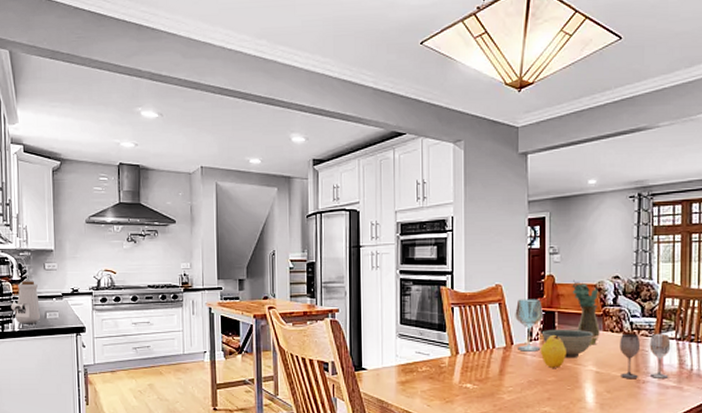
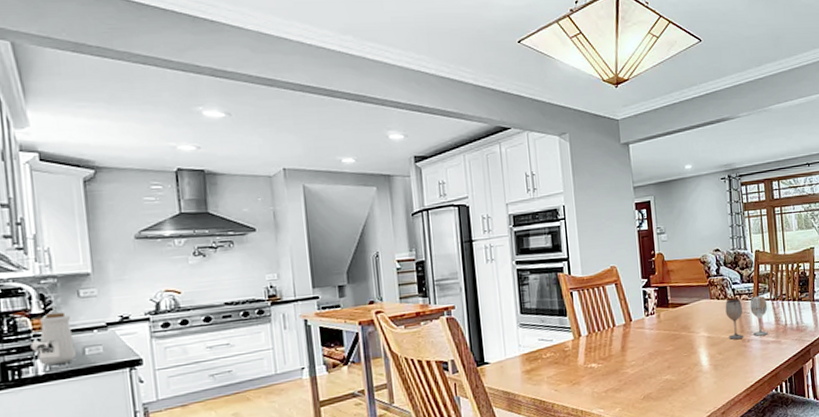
wine glass: present [515,299,544,352] -> none [631,276,657,327]
fruit: present [540,334,566,368] -> none [656,307,681,339]
bowl: present [541,329,594,359] -> none [656,300,703,328]
vase: present [572,279,600,345] -> none [679,255,708,313]

